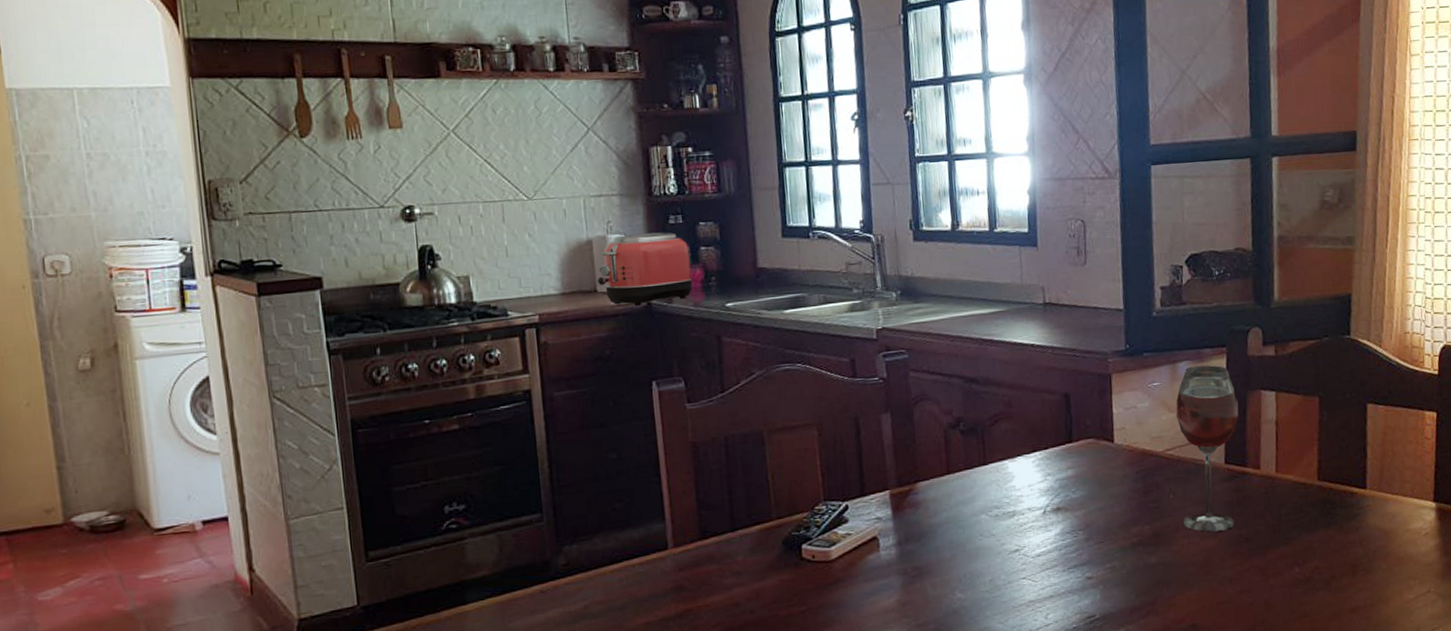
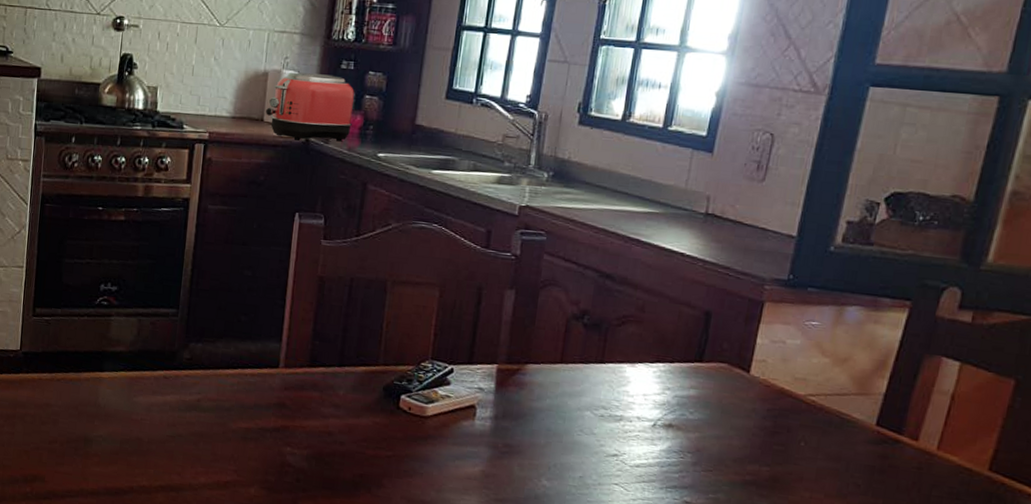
wineglass: present [1176,365,1239,532] -> none [809,313,911,495]

